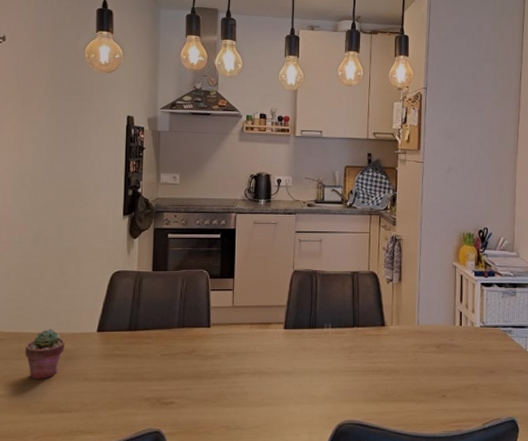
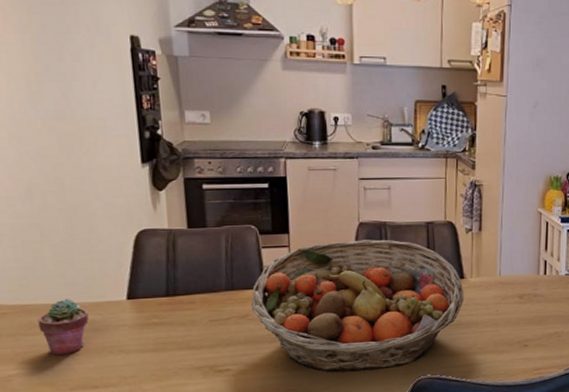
fruit basket: none [197,286,385,412] -> present [250,239,464,373]

